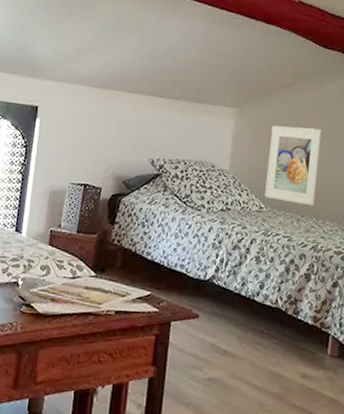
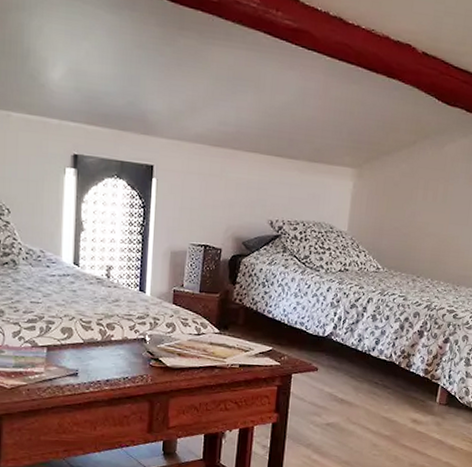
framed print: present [265,125,323,206] -> none [382,186,442,267]

